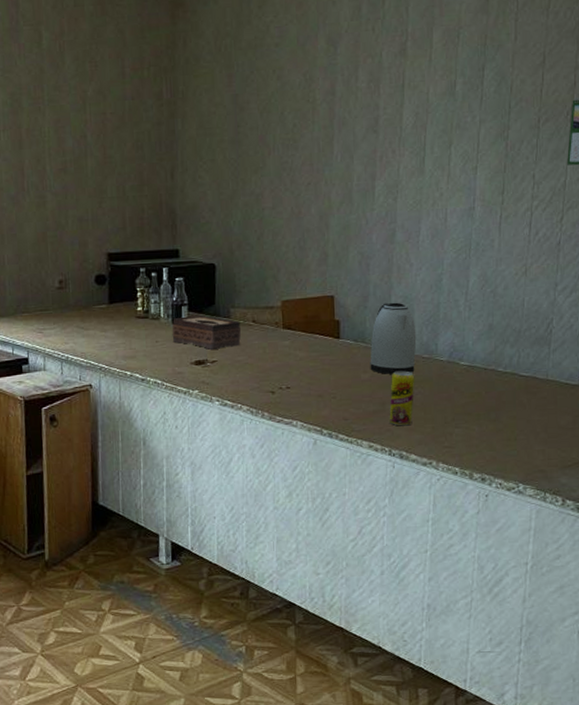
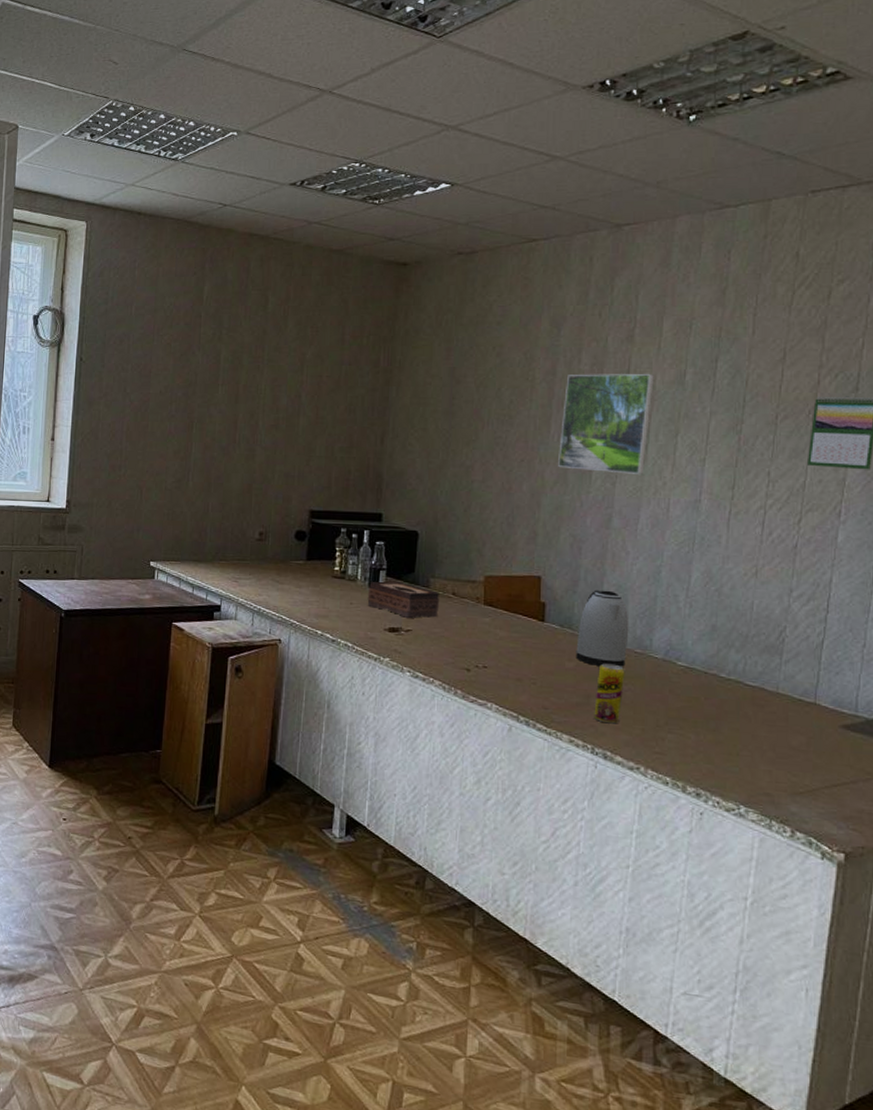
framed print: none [342,86,427,188] -> present [558,373,654,474]

